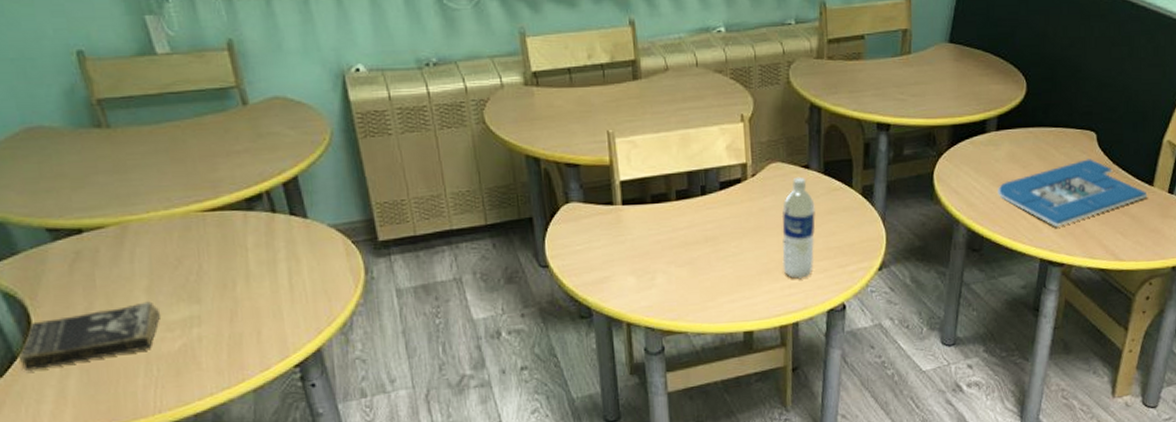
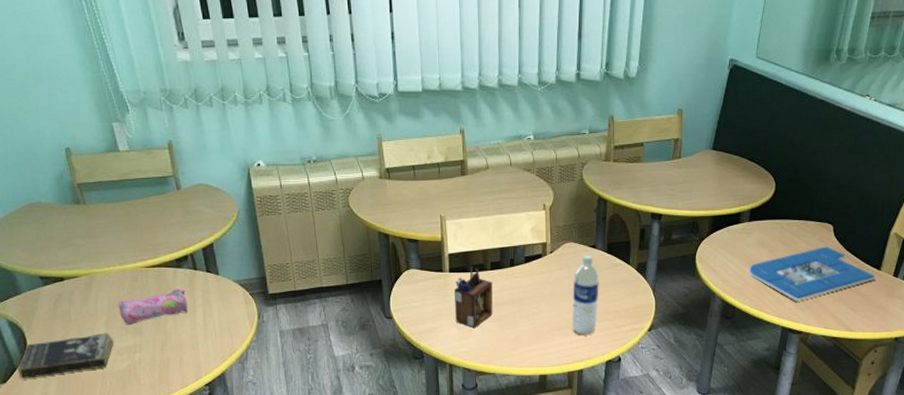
pencil case: none [164,238,266,291] -> present [118,288,188,326]
desk organizer: none [628,196,681,275] -> present [453,266,493,328]

